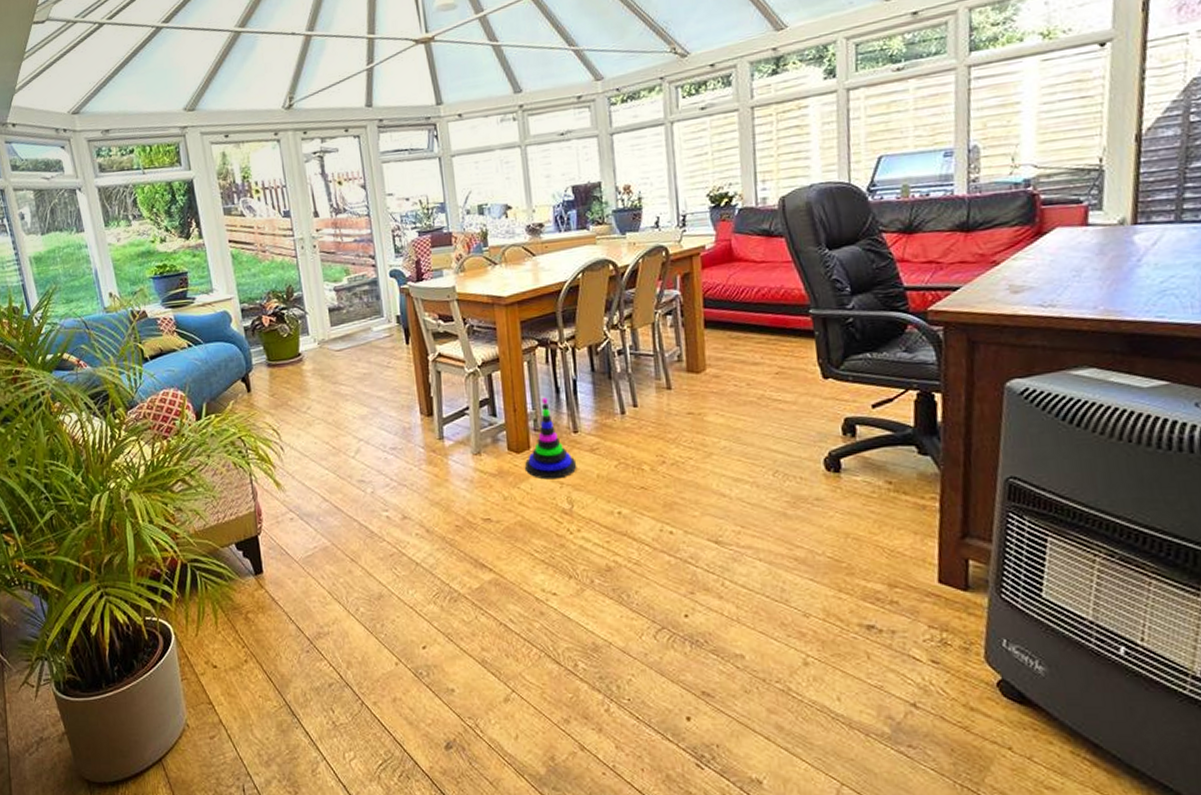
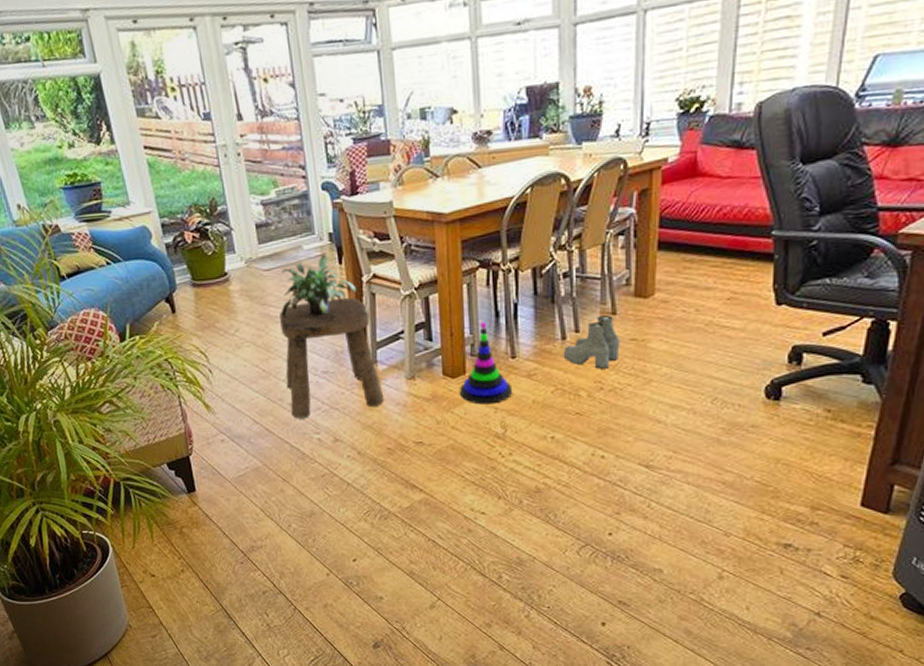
stool: none [350,375,452,496] -> present [279,297,384,419]
potted plant: none [352,335,423,397] -> present [281,254,357,319]
boots: none [623,390,678,443] -> present [563,315,620,369]

